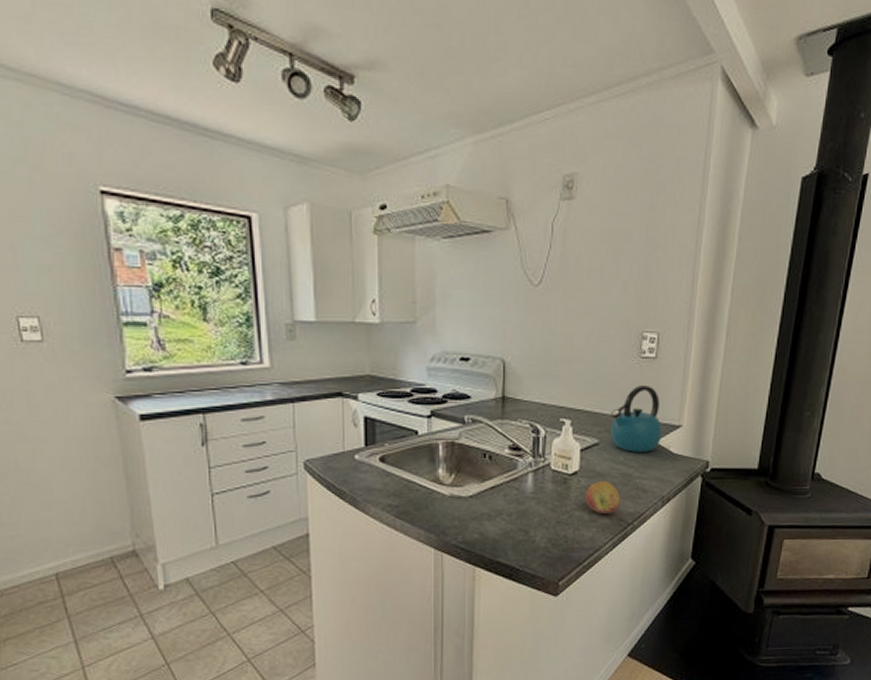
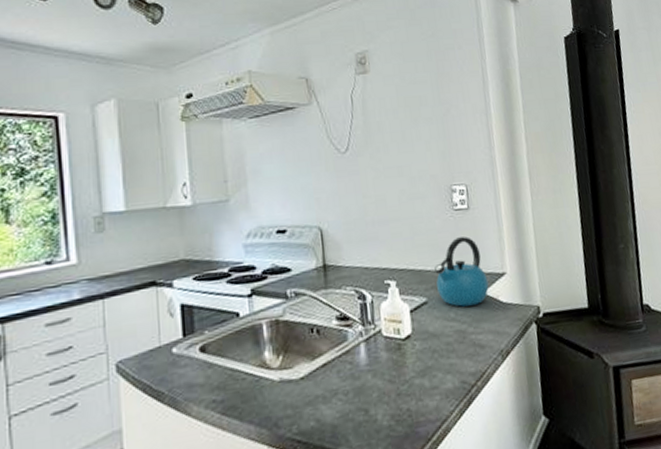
fruit: present [584,480,620,514] -> none [422,340,460,379]

